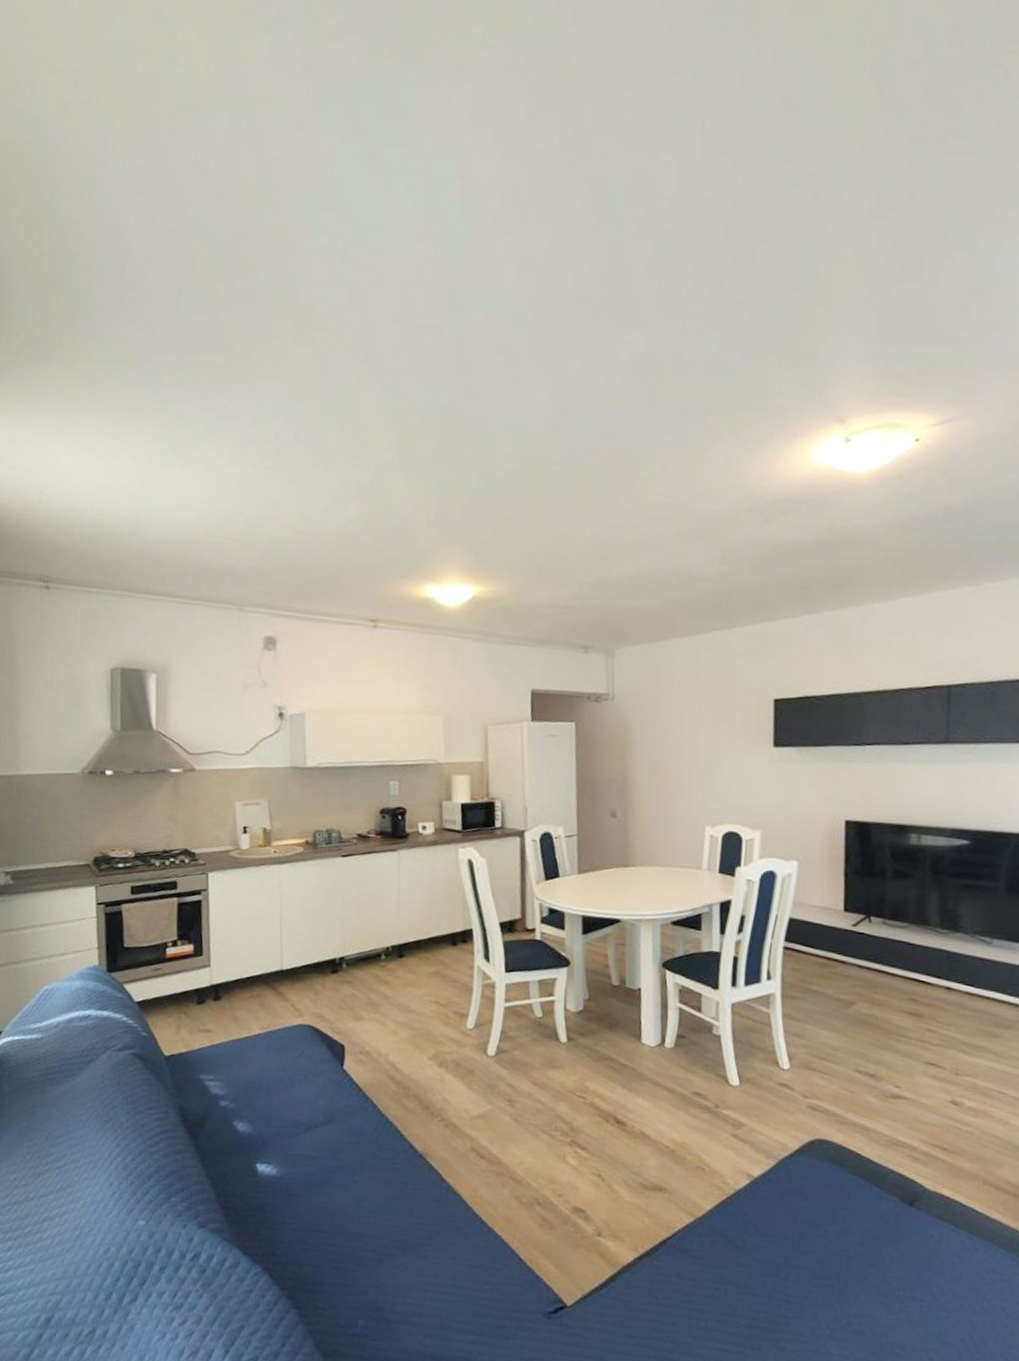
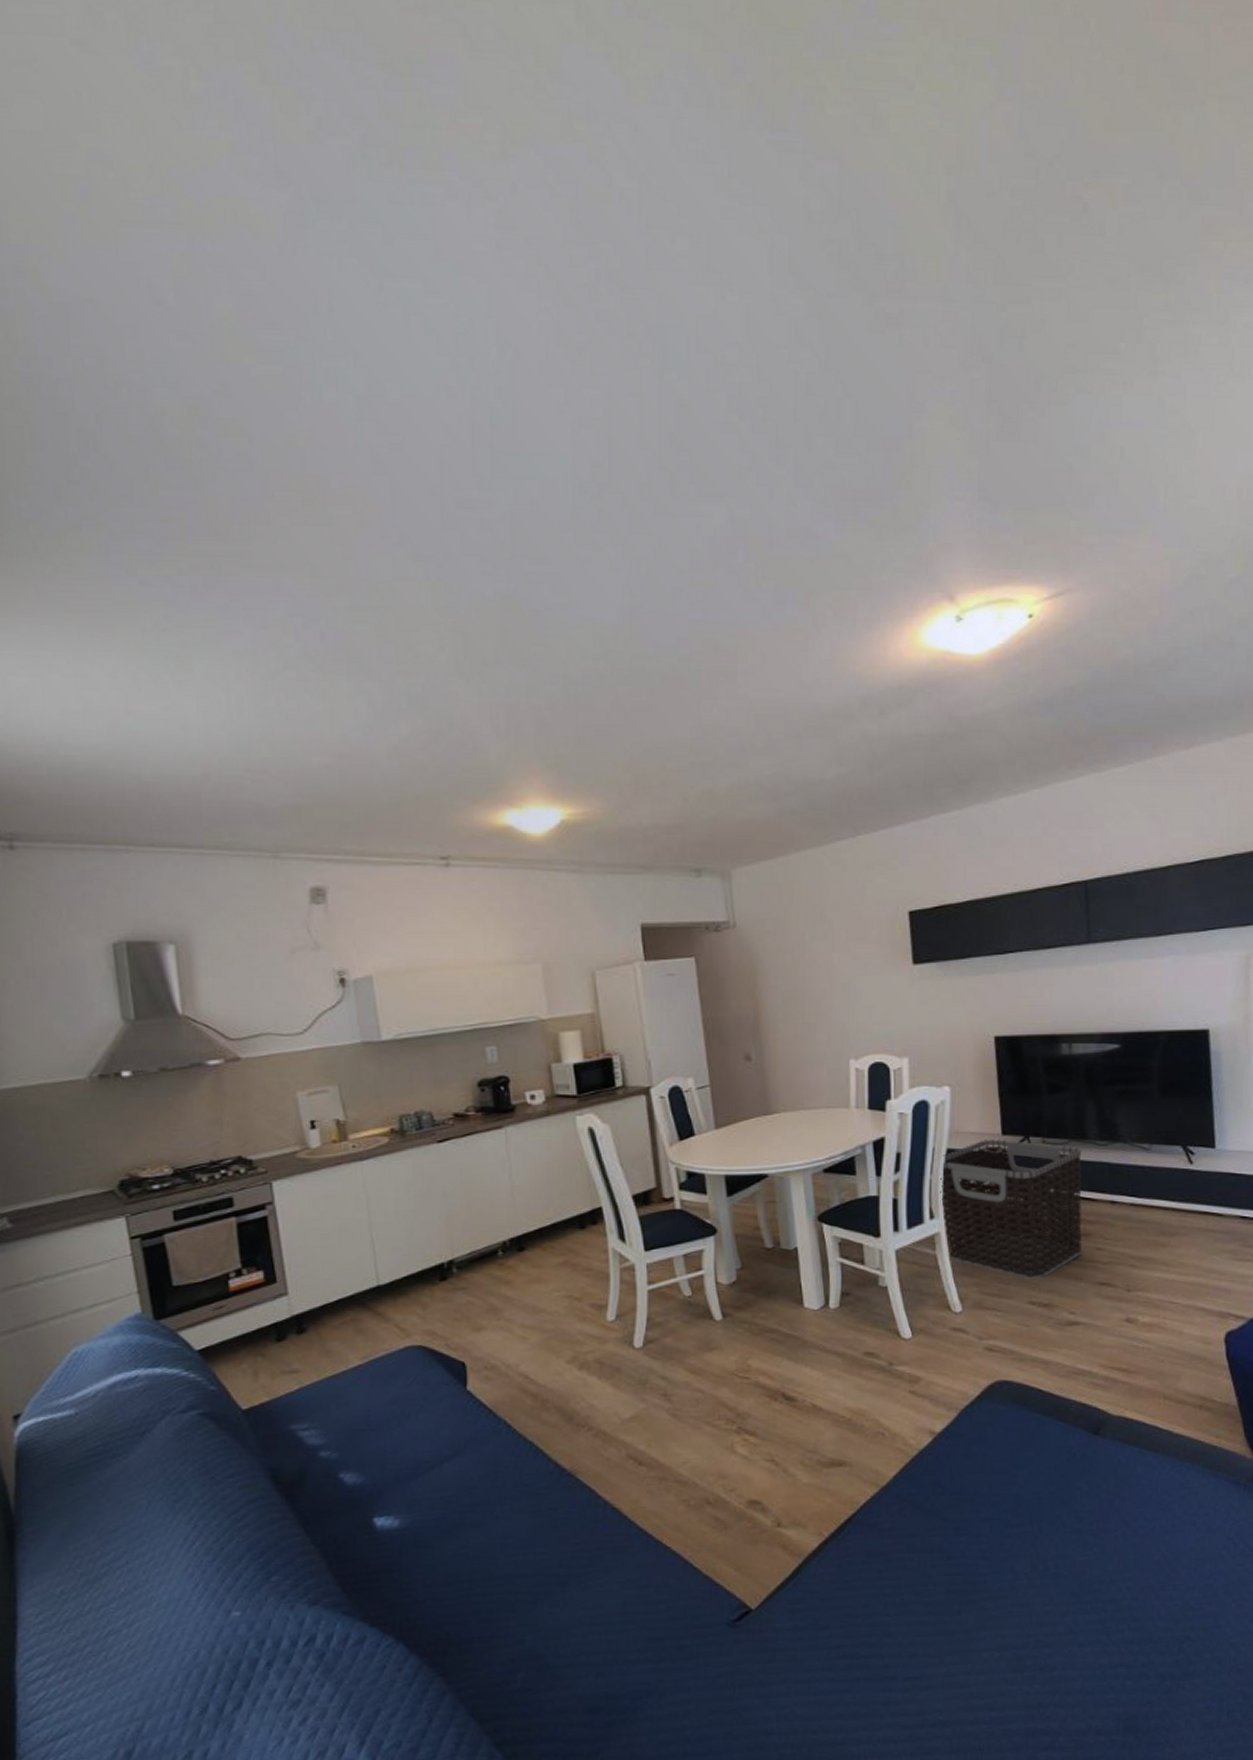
clothes hamper: none [779,914,921,1051] -> present [940,1139,1082,1280]

